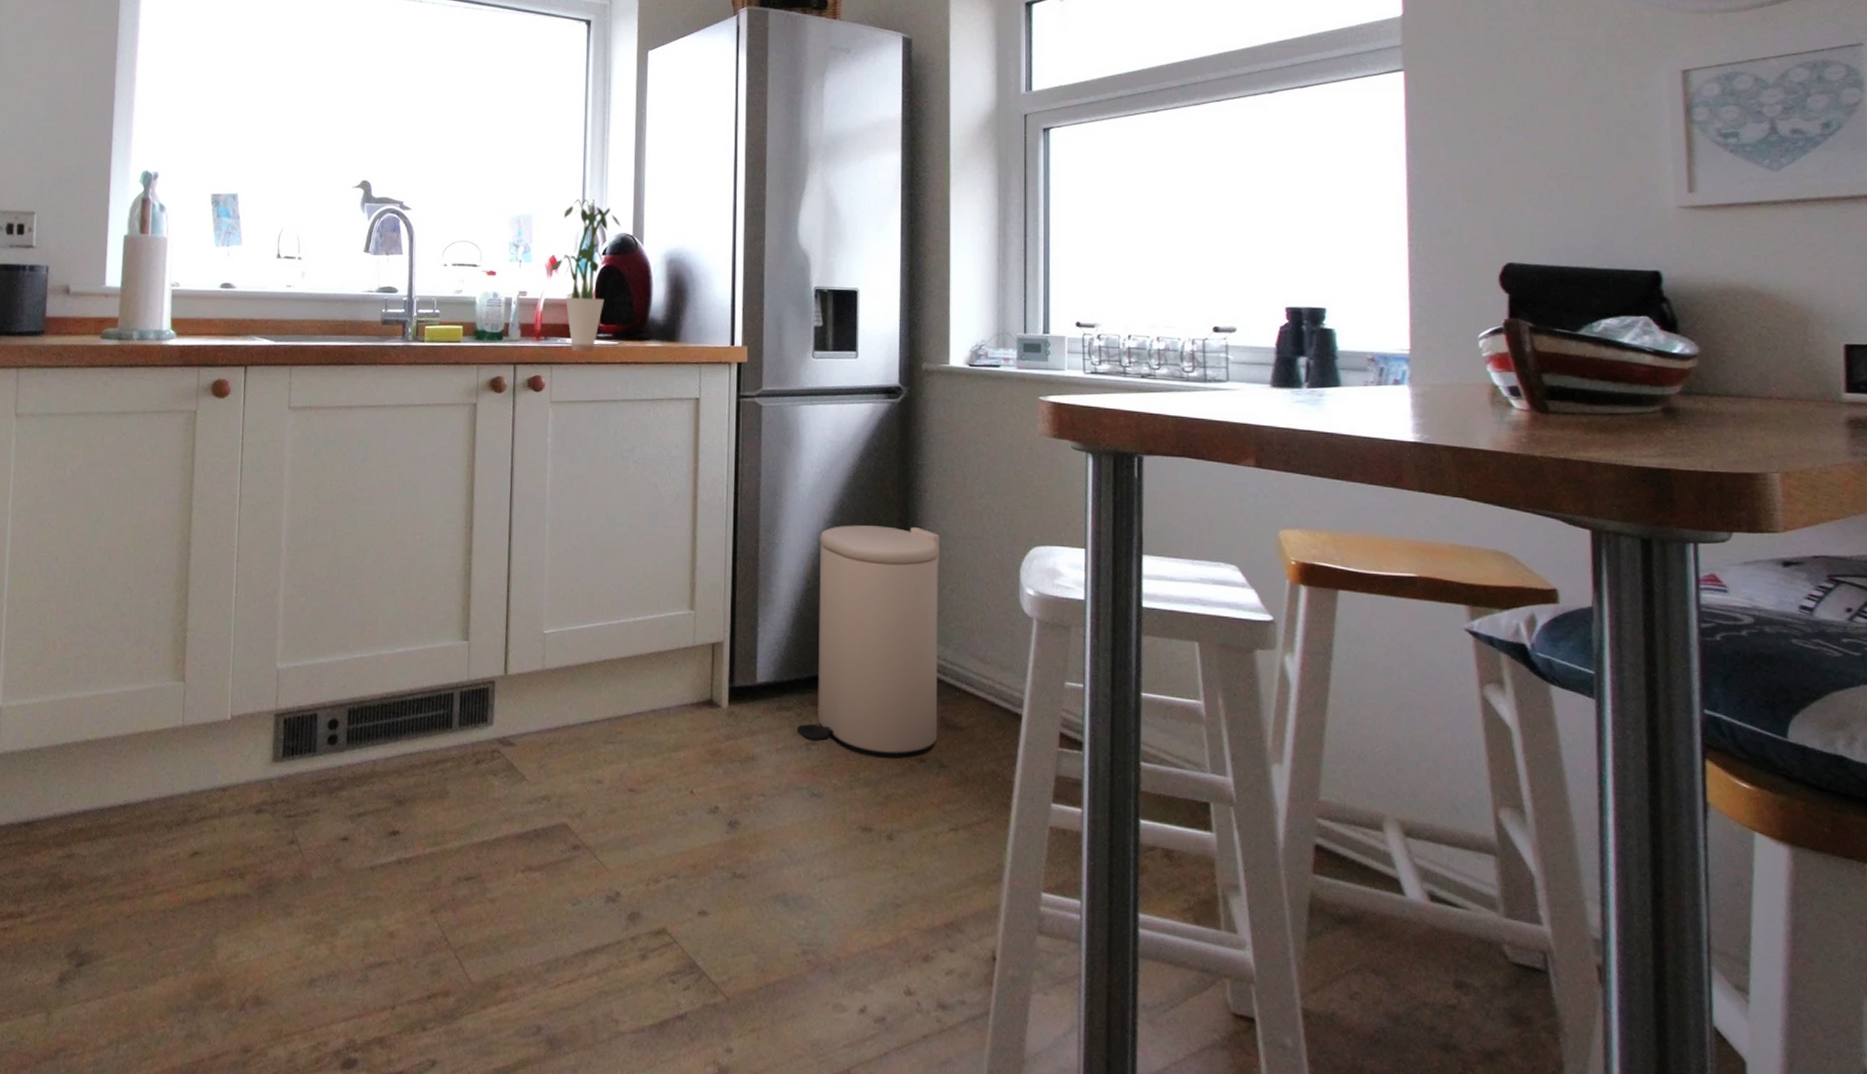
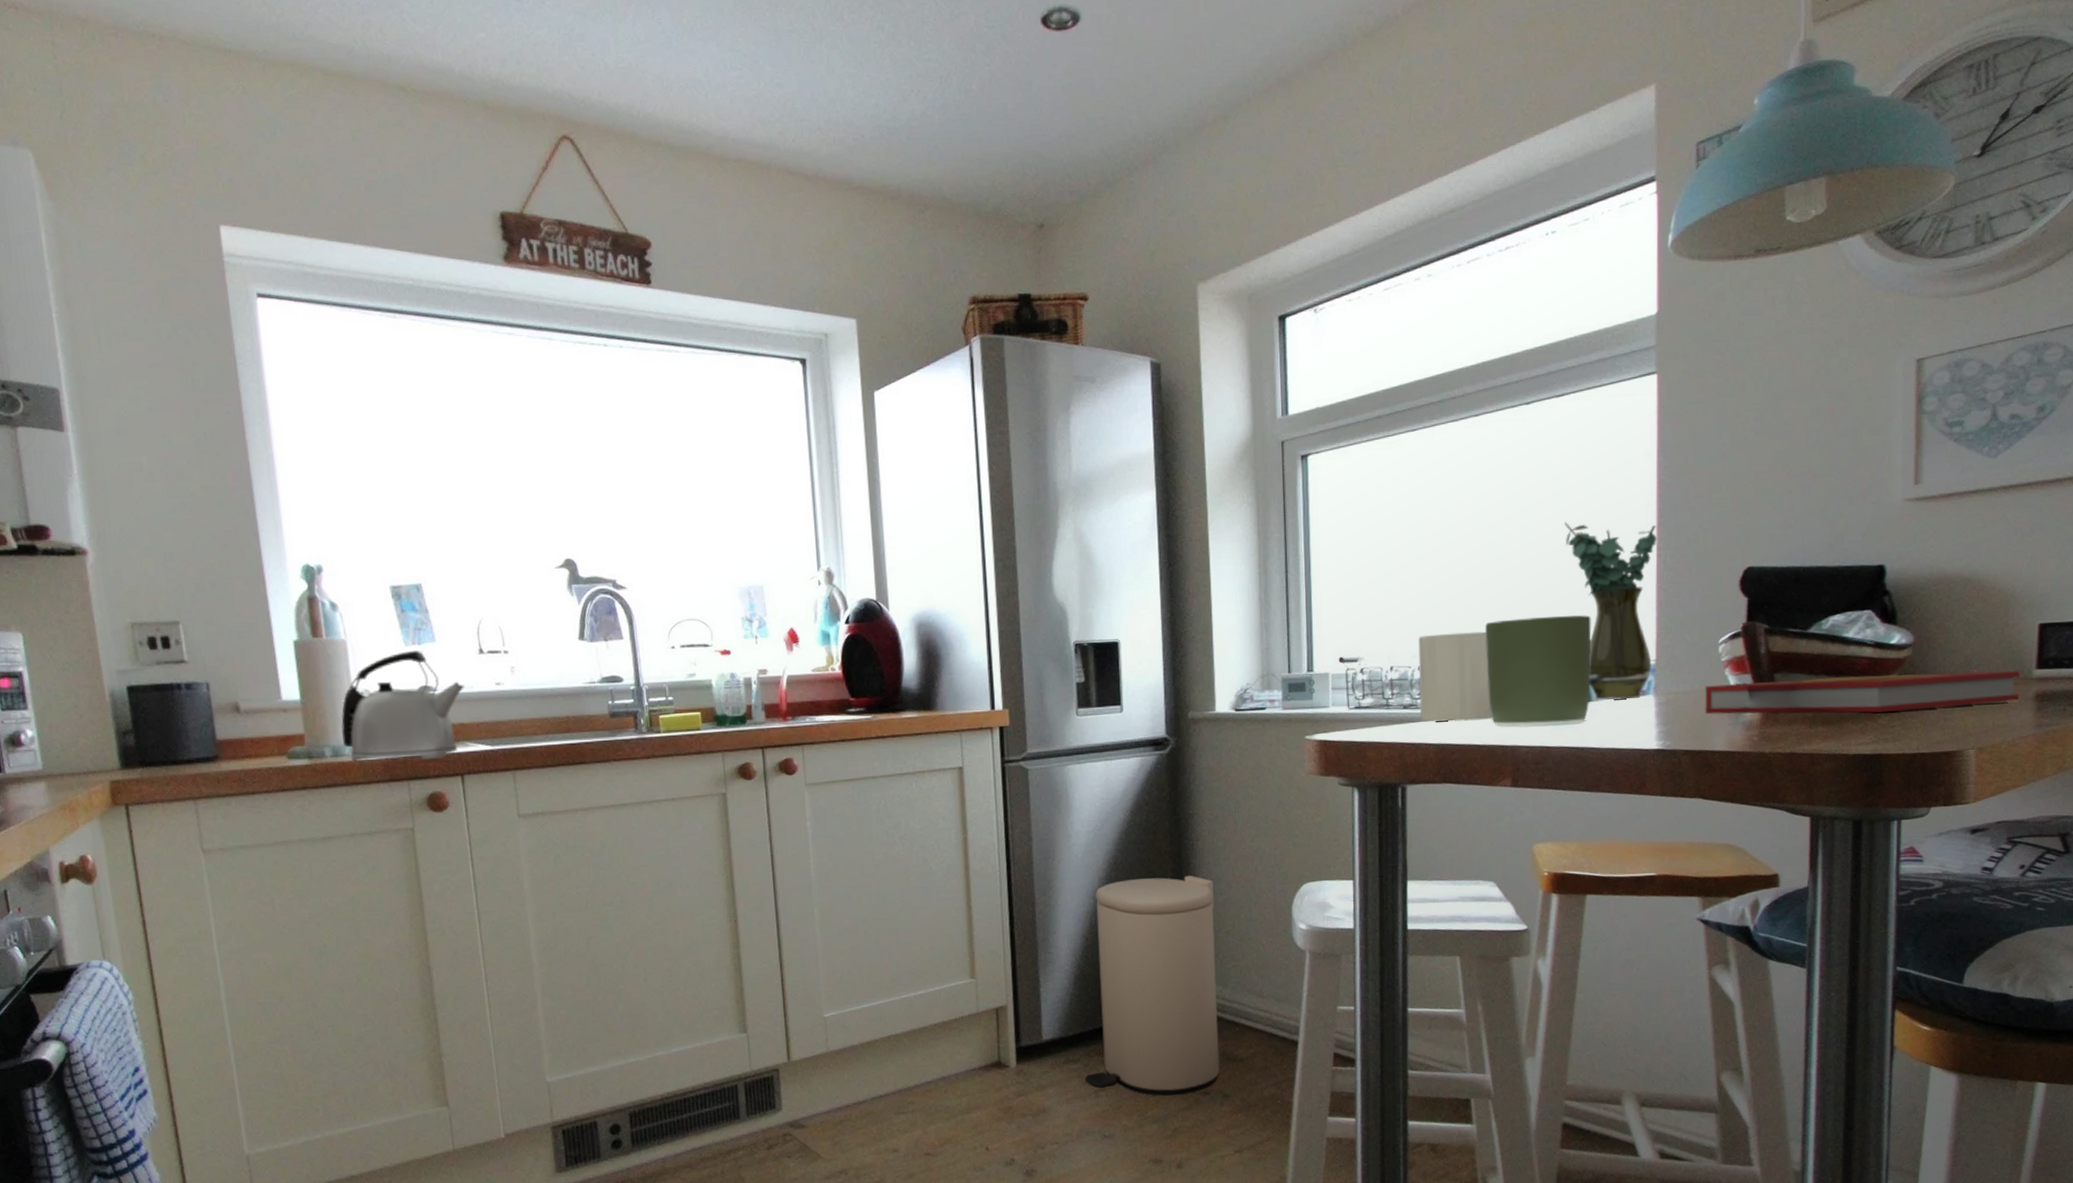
kettle: none [150,251,260,349] -> present [341,651,464,762]
potted plant: present [551,198,621,352] -> none [790,562,863,730]
mug: none [1157,306,1236,396] -> present [1418,631,1493,722]
mug: none [1227,297,1340,409] -> present [1485,615,1591,728]
vase: none [1310,206,1408,388] -> present [1564,522,1657,700]
book: none [1465,380,1829,425] -> present [1705,670,2020,715]

